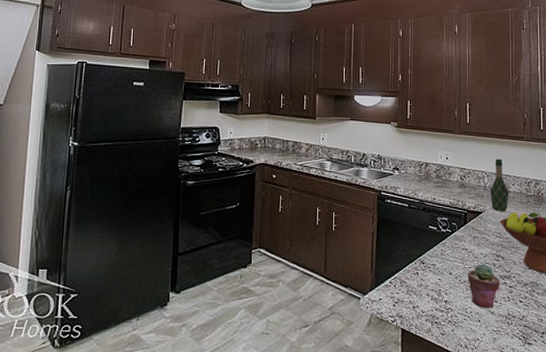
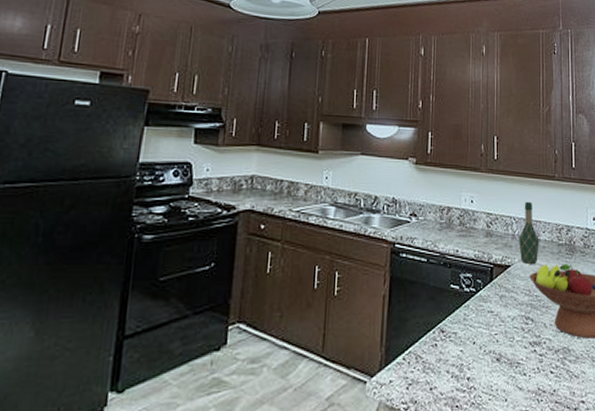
potted succulent: present [467,264,500,308] -> none [493,328,529,384]

